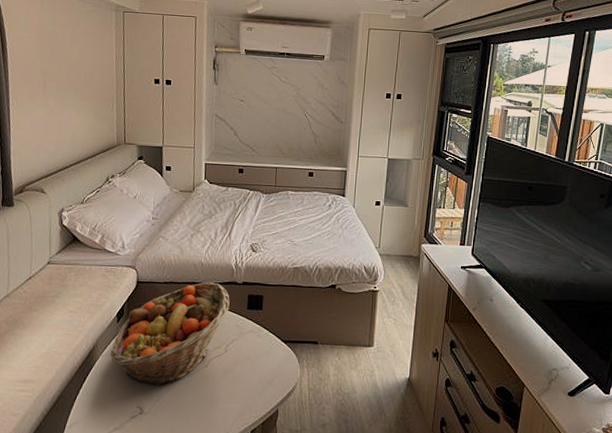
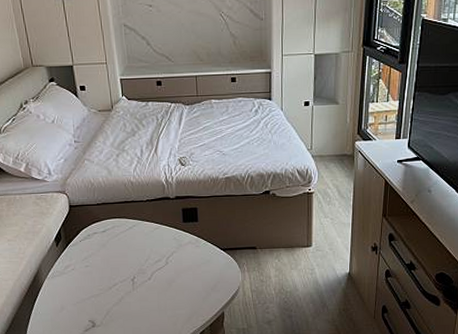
fruit basket: present [110,282,230,387] -> none [55,199,165,301]

